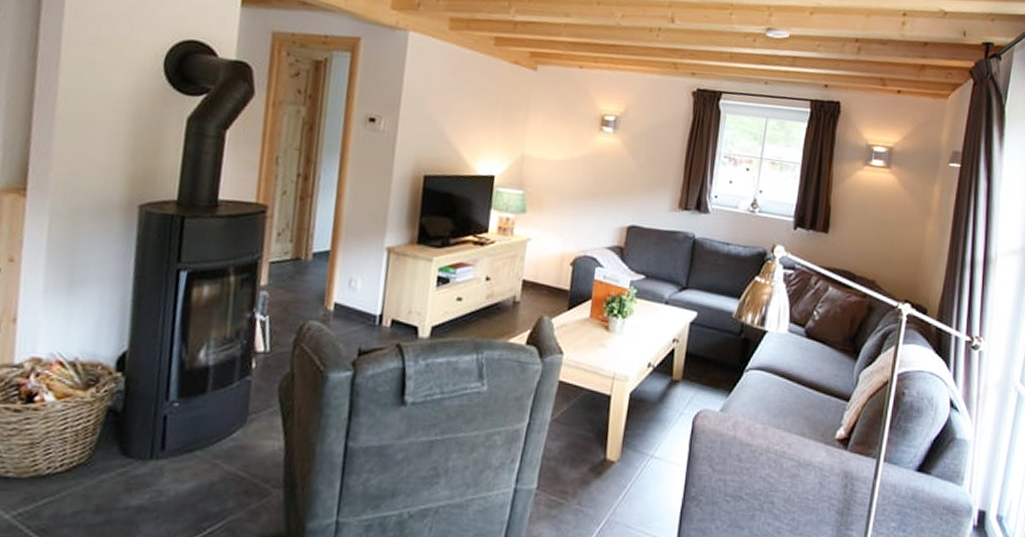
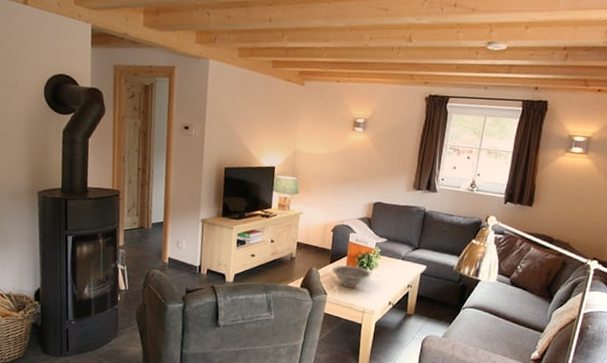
decorative bowl: none [571,311,624,345] -> present [332,265,371,289]

